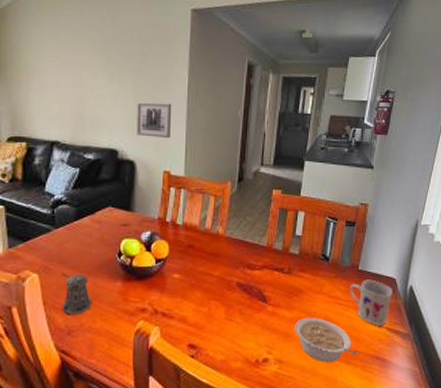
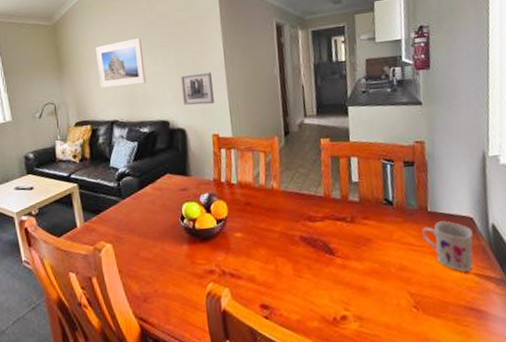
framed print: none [41,51,98,105] -> present [96,38,146,88]
pepper shaker: present [61,272,91,314] -> none [132,240,162,281]
legume: present [295,318,359,363] -> none [369,267,448,318]

